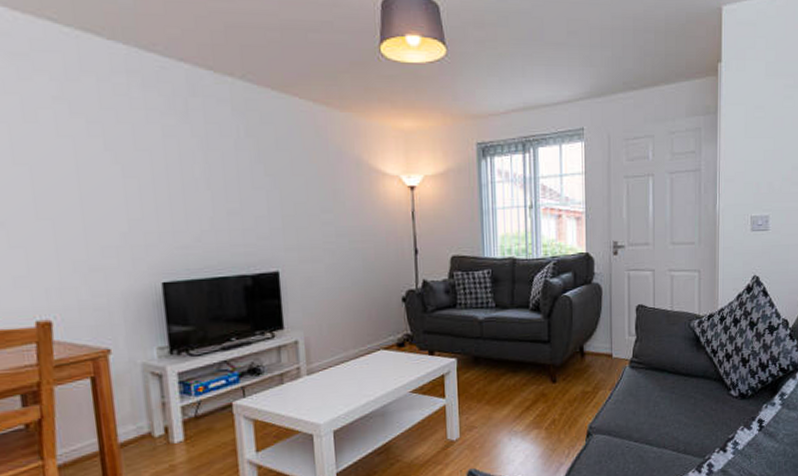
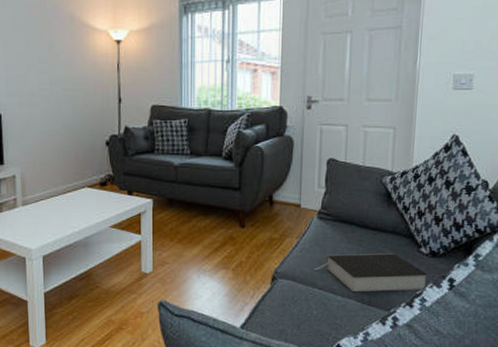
book: none [629,398,739,442] -> present [315,253,429,293]

